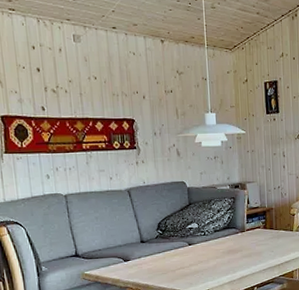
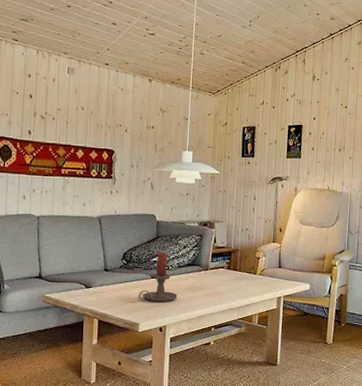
candle holder: none [177,218,217,268] -> present [138,252,178,303]

